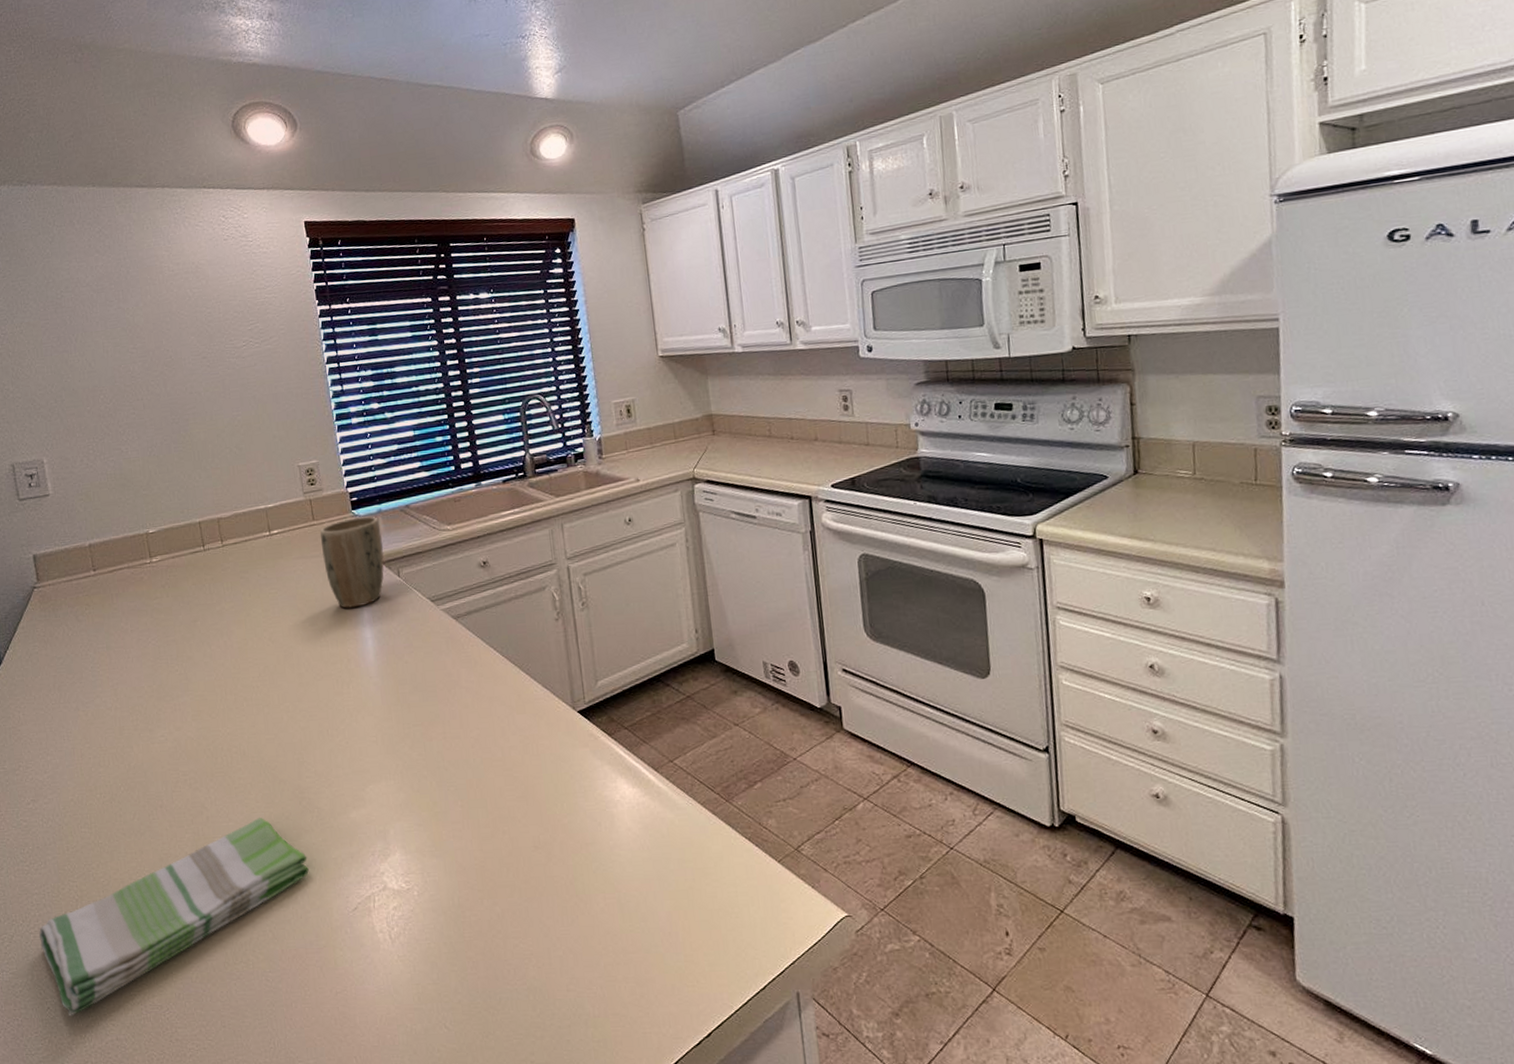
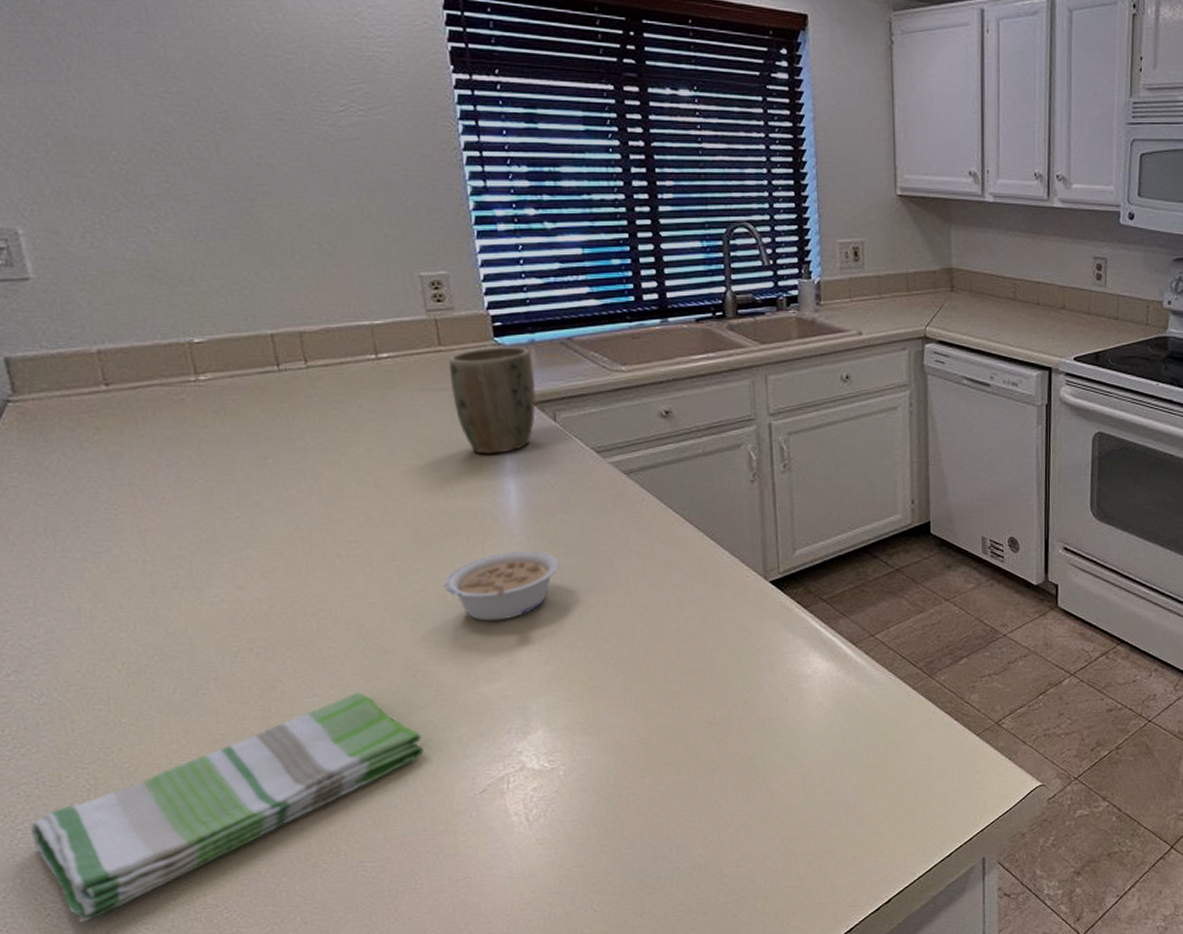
legume: none [321,689,407,754] -> present [444,550,560,621]

